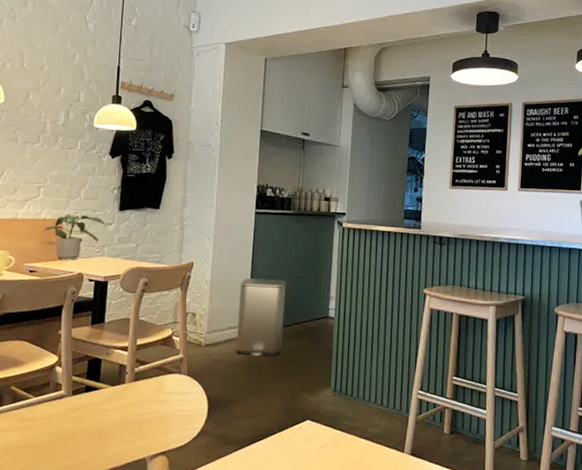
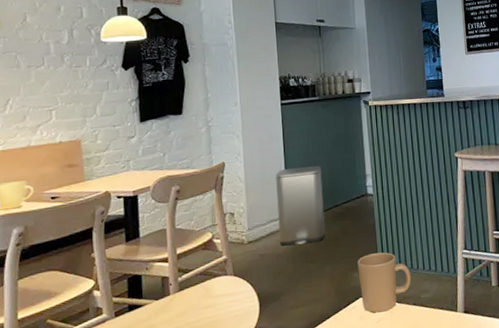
potted plant: present [41,214,105,260] -> none [59,131,127,181]
mug: none [308,378,362,439] -> present [357,252,412,313]

